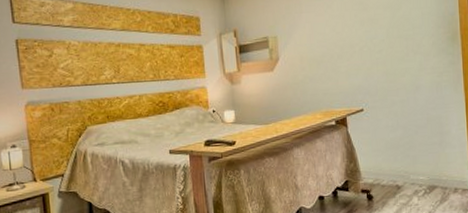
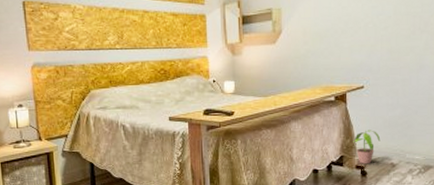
potted plant: none [357,152,384,188] -> present [353,130,381,164]

